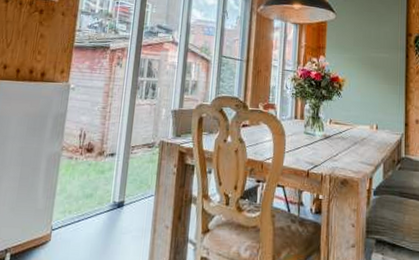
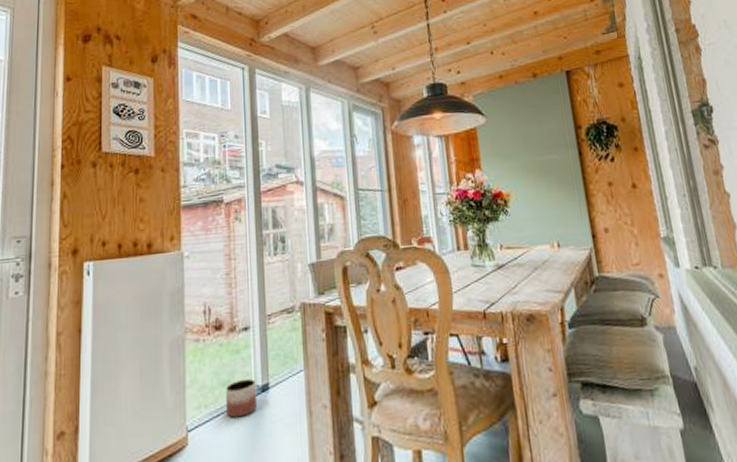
planter: none [86,194,114,225] -> present [226,378,257,418]

